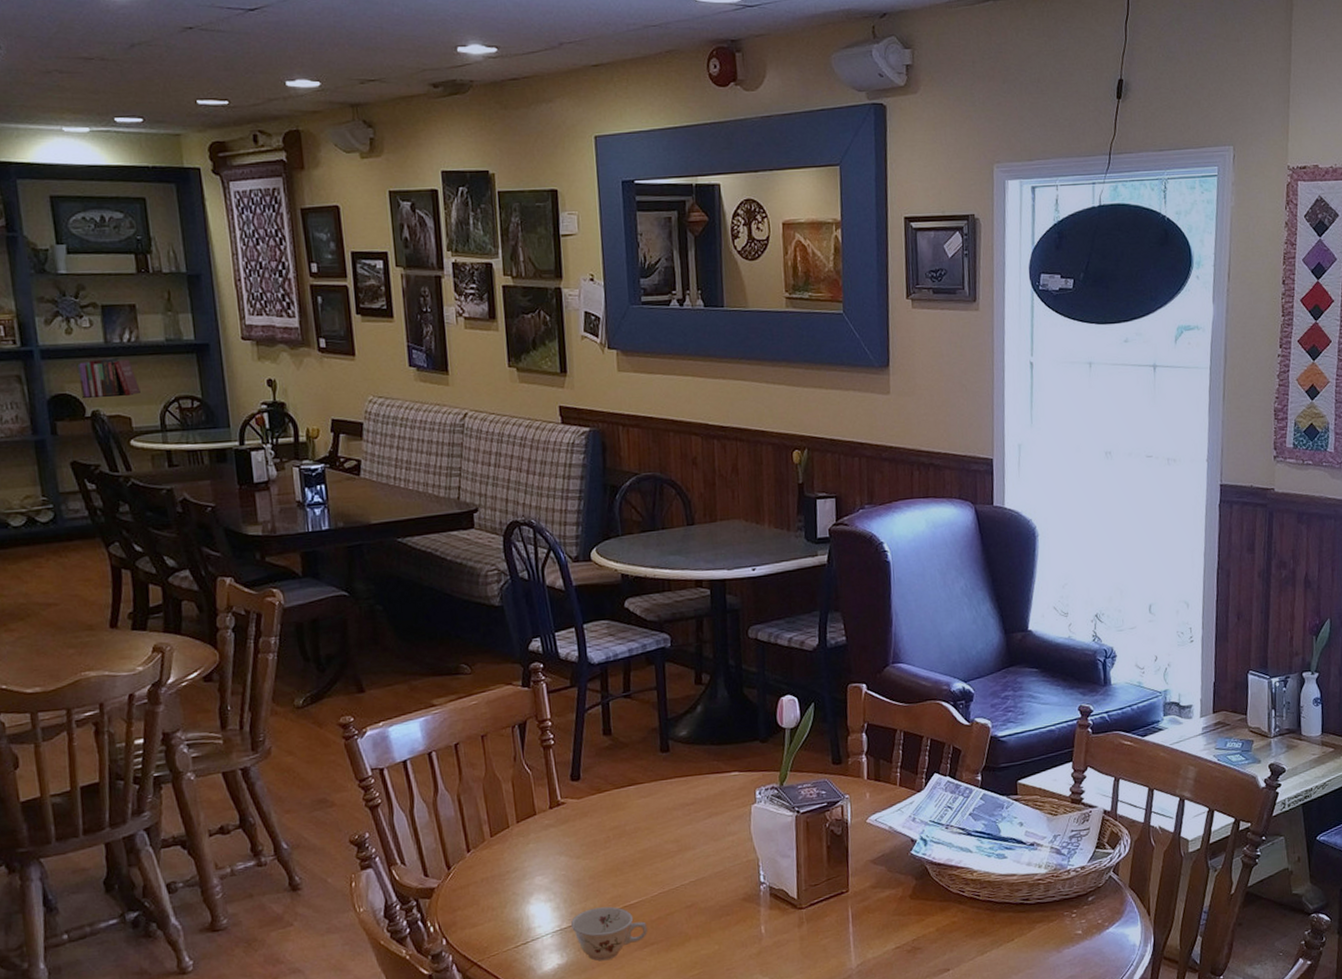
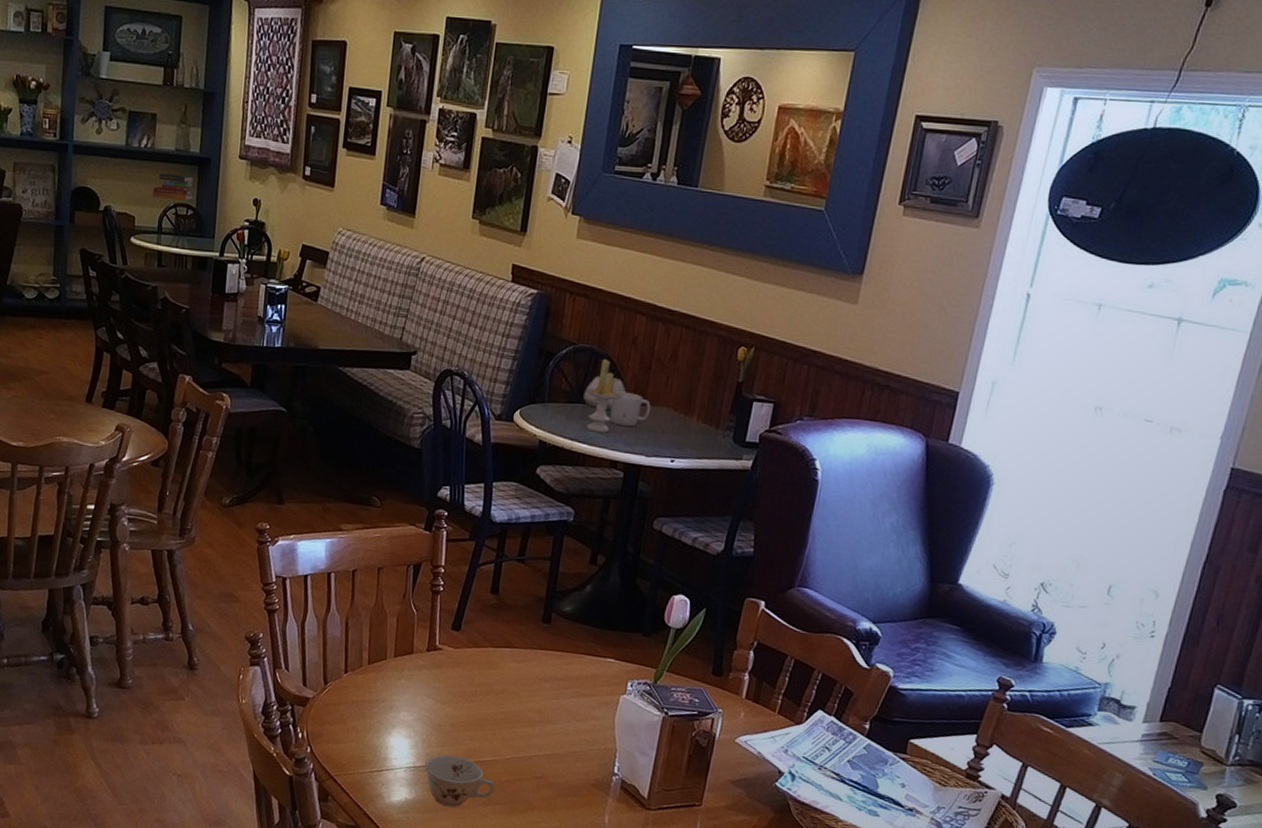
books: present [78,358,141,398] -> none [100,159,147,197]
books: none [147,365,197,394] -> present [153,173,194,201]
sugar bowl: none [655,495,697,533] -> present [582,372,627,410]
candle: none [657,483,693,556] -> present [586,359,622,433]
mug: none [684,511,724,546] -> present [609,391,652,427]

